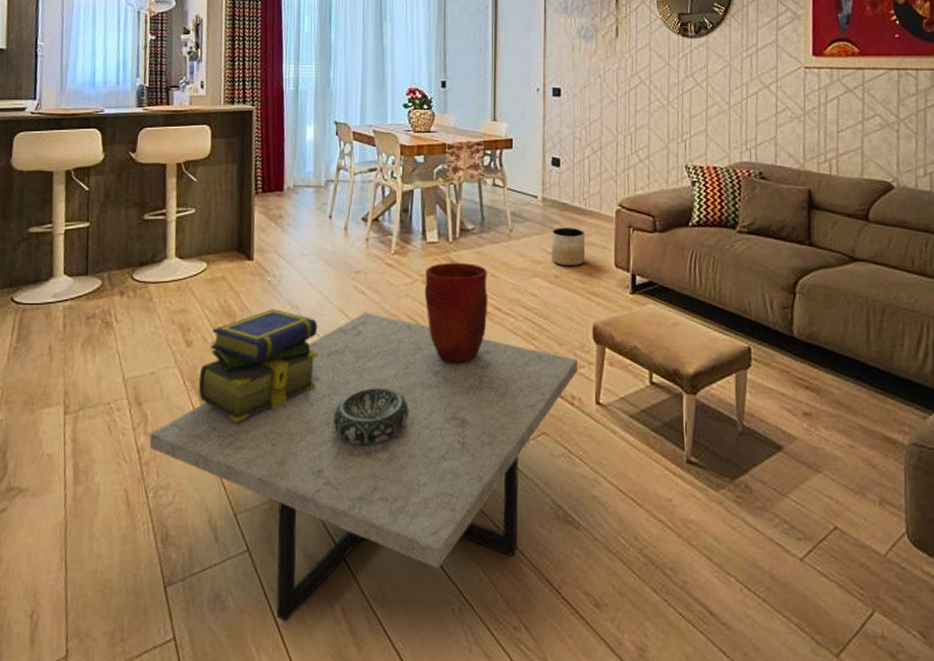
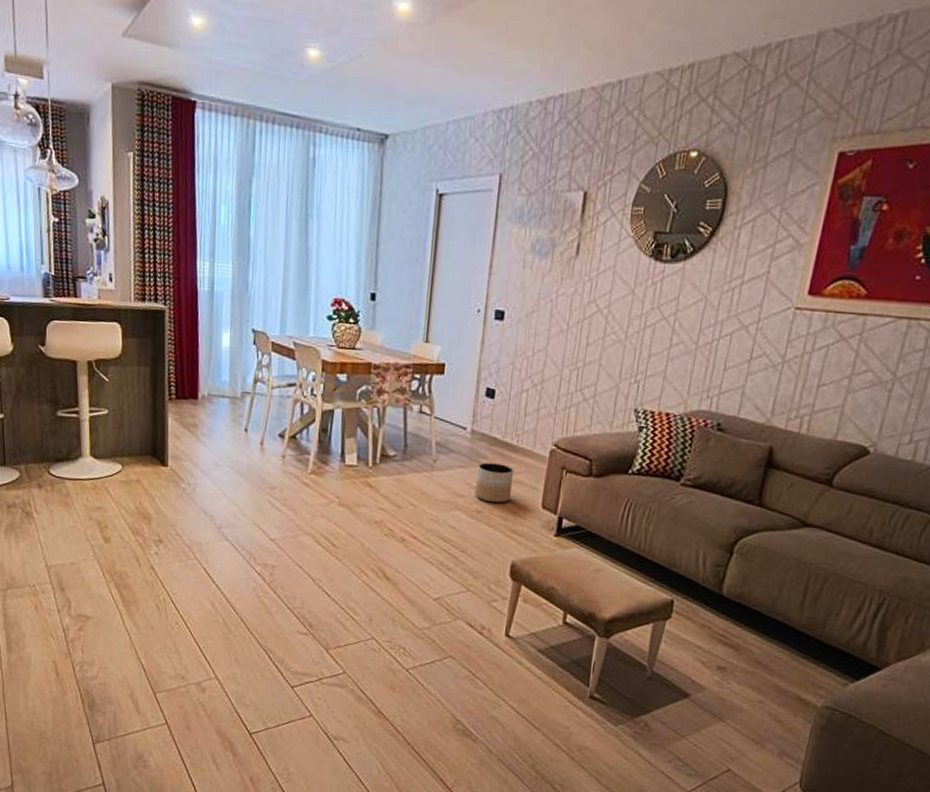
coffee table: present [149,311,578,621] -> none [73,527,491,783]
stack of books: present [198,308,319,422] -> none [117,514,232,615]
decorative bowl: present [333,387,409,445] -> none [246,597,319,649]
vase: present [424,262,488,364] -> none [340,487,407,585]

